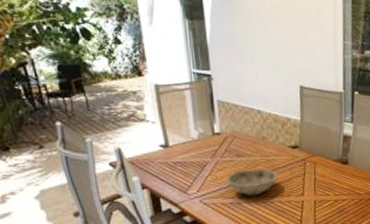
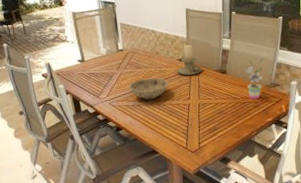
candle holder: none [287,128,320,166] -> present [176,44,203,75]

